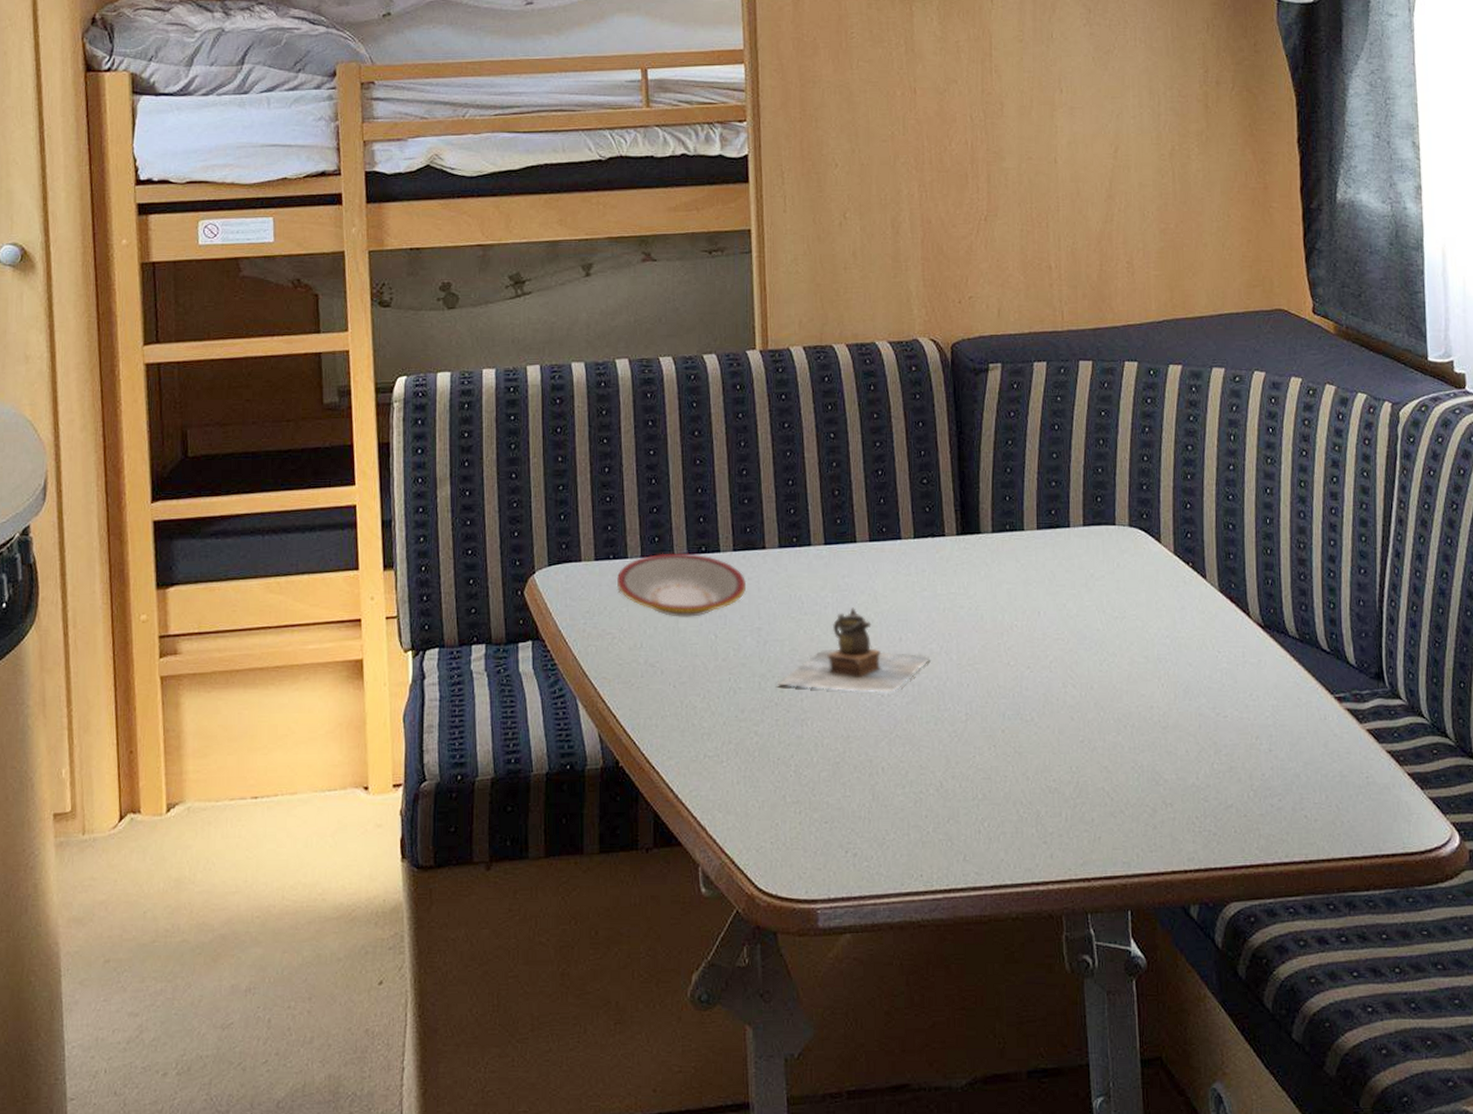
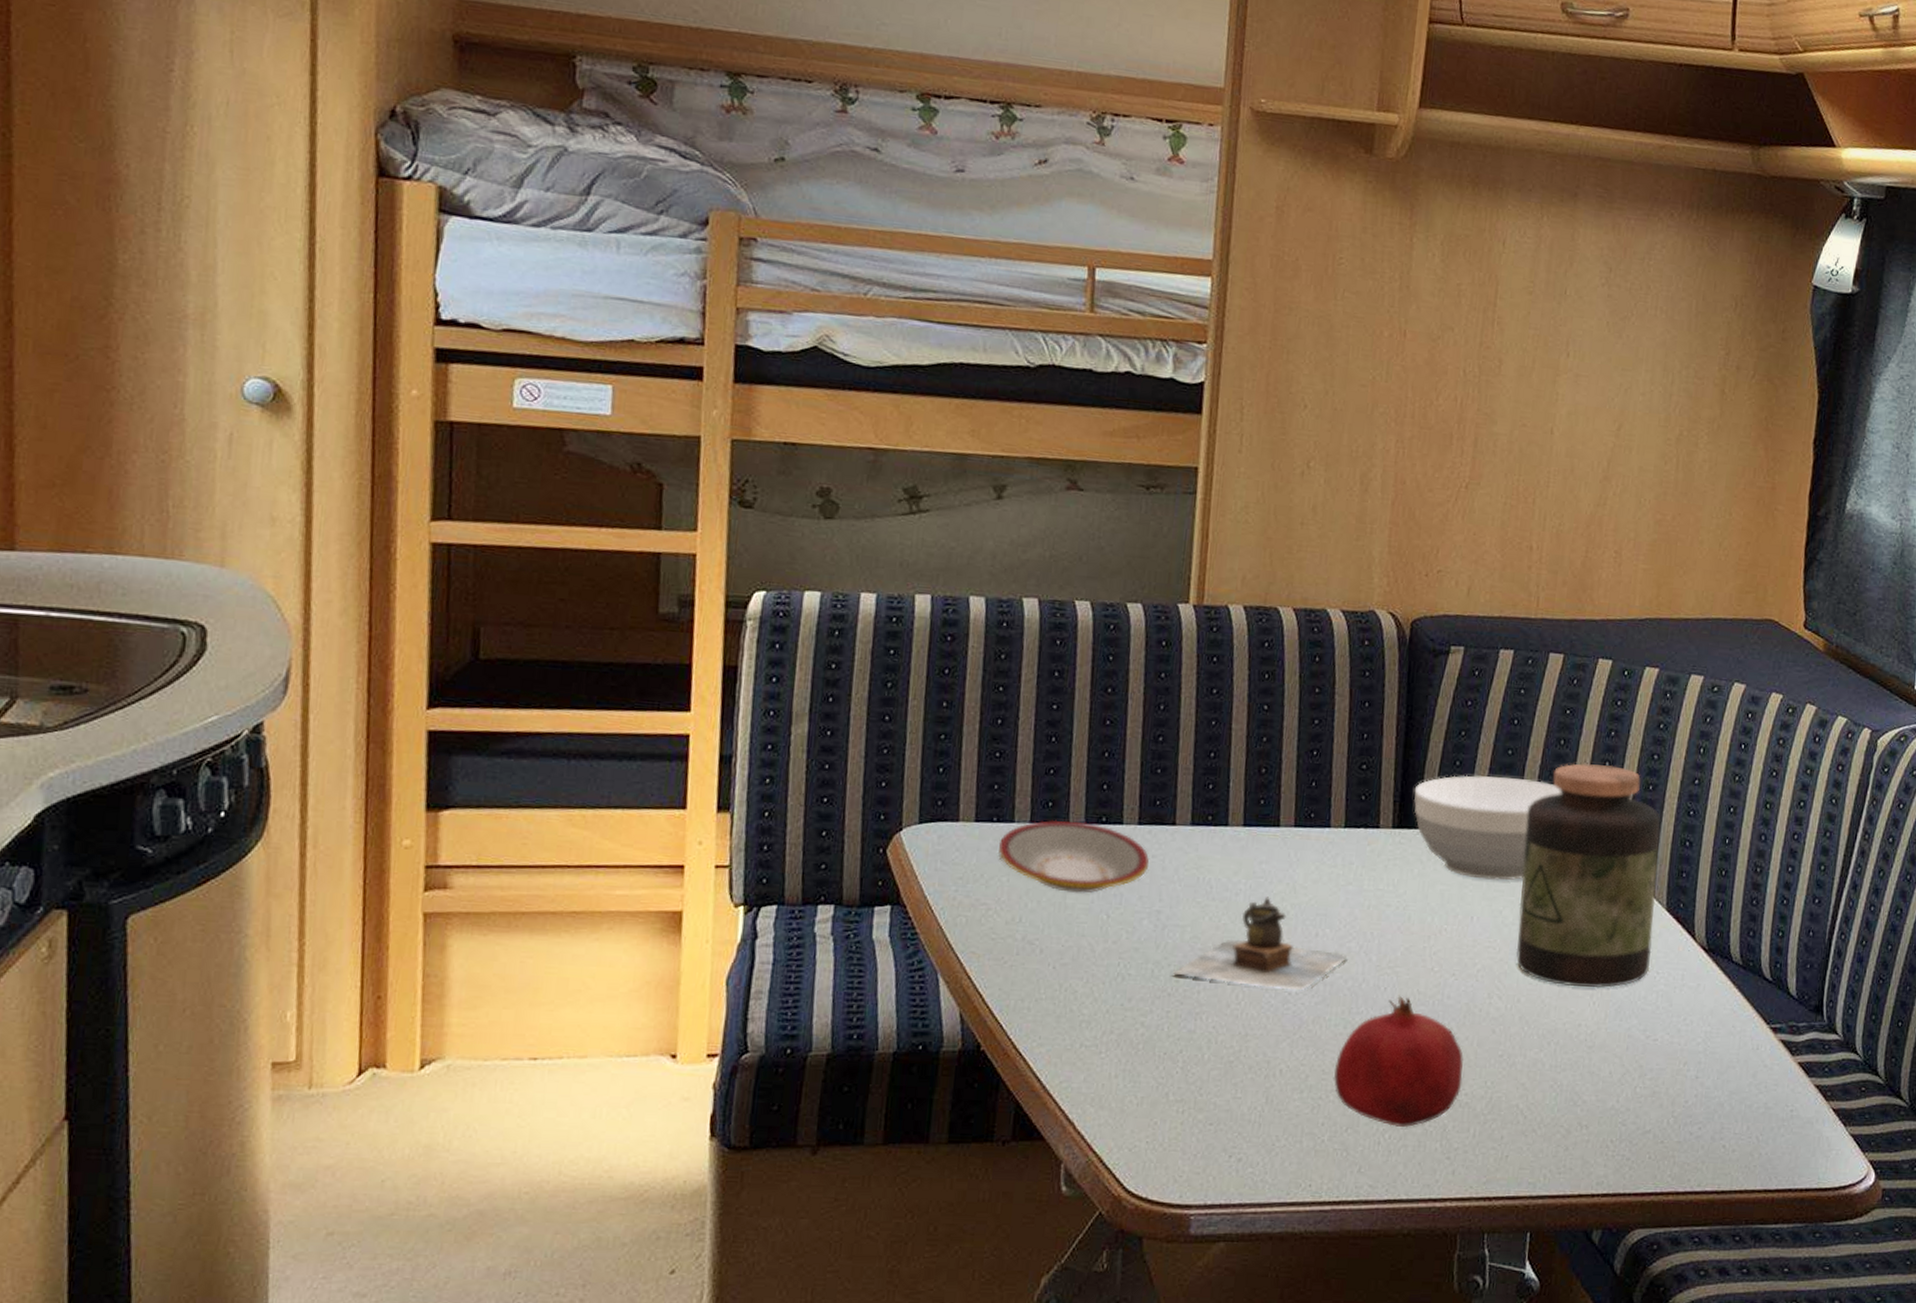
fruit: none [930,690,1049,815] -> present [1333,995,1464,1127]
bowl: none [972,478,1107,576] -> present [1414,775,1563,881]
jar: none [1077,459,1211,671] -> present [1516,763,1661,988]

